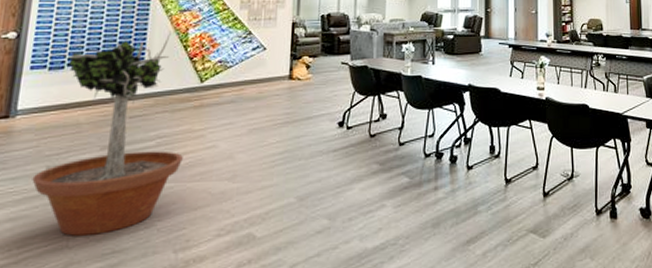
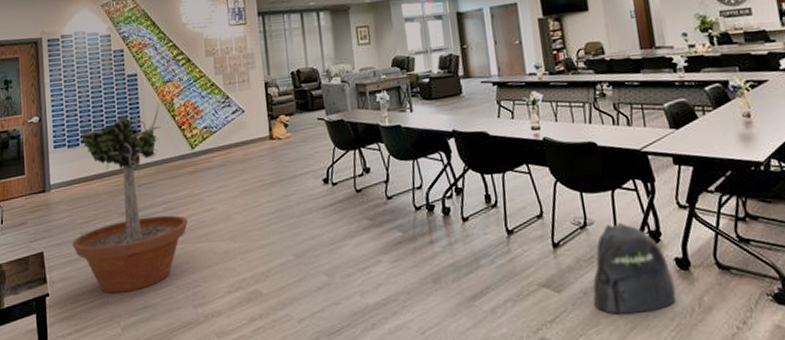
backpack: none [571,175,639,258] -> present [592,222,677,315]

